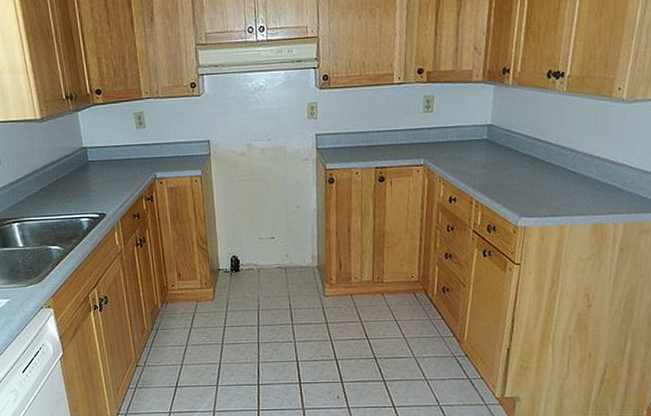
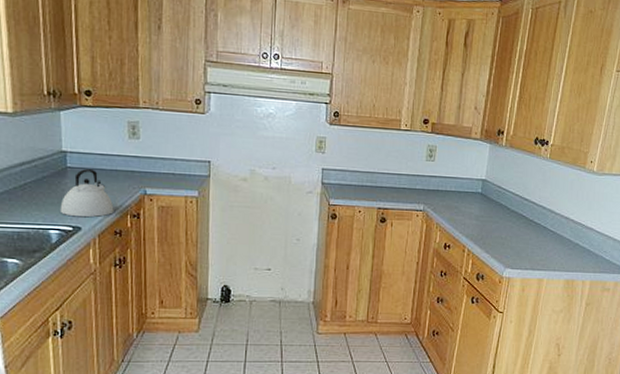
kettle: none [87,161,131,205] -> present [59,169,114,218]

